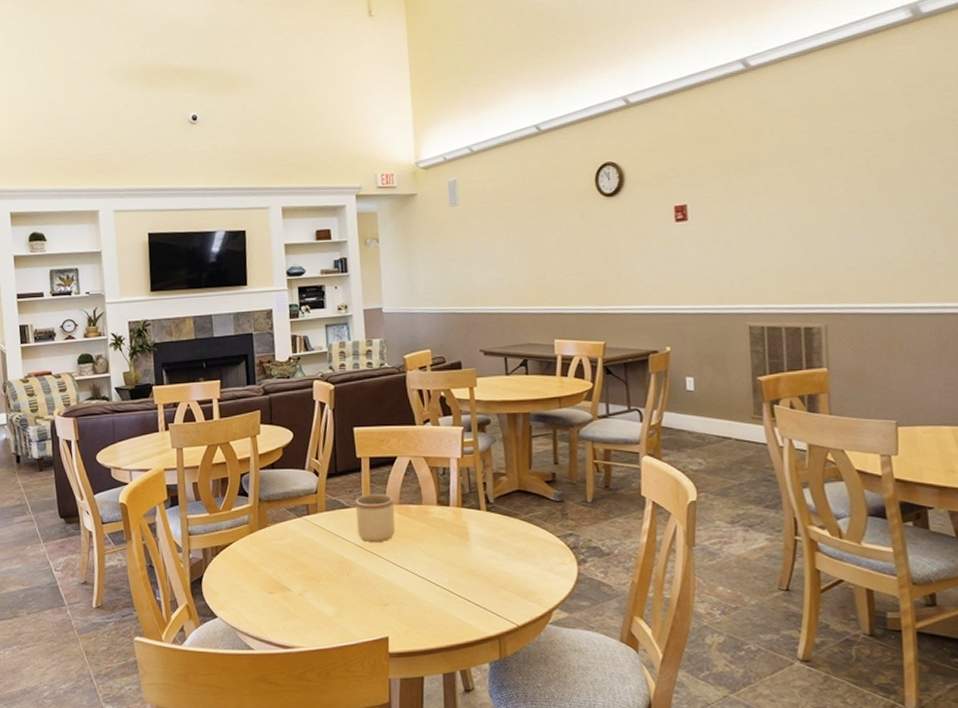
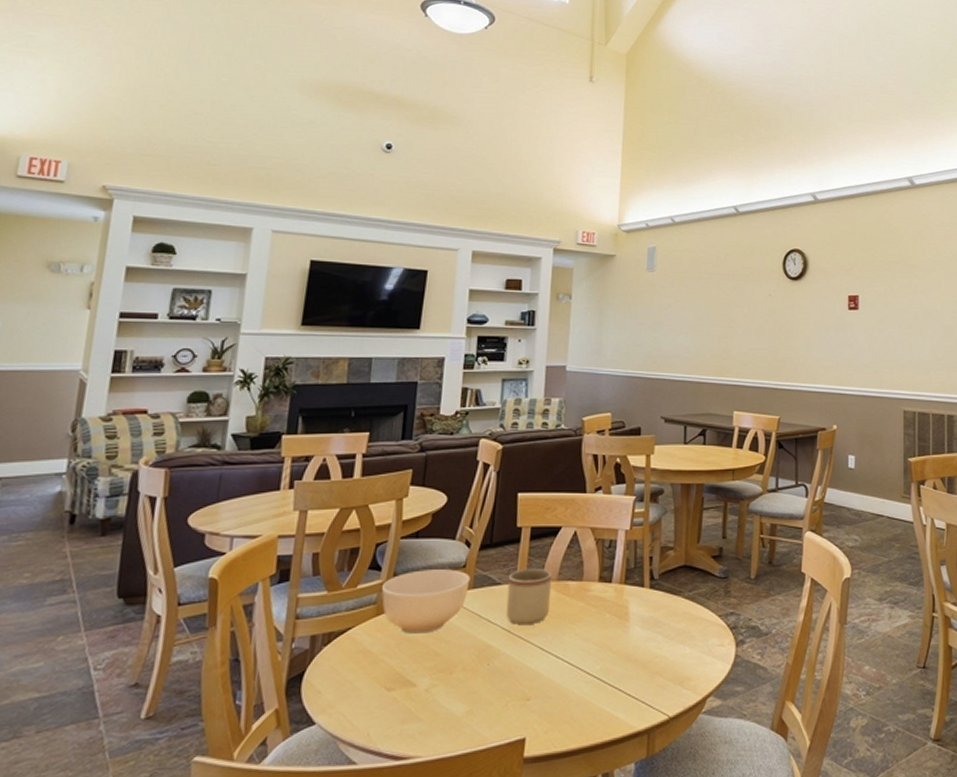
bowl: none [250,495,323,548] -> present [381,569,470,634]

